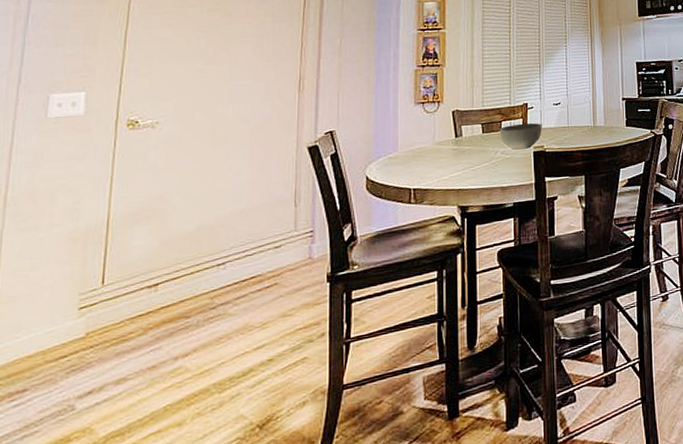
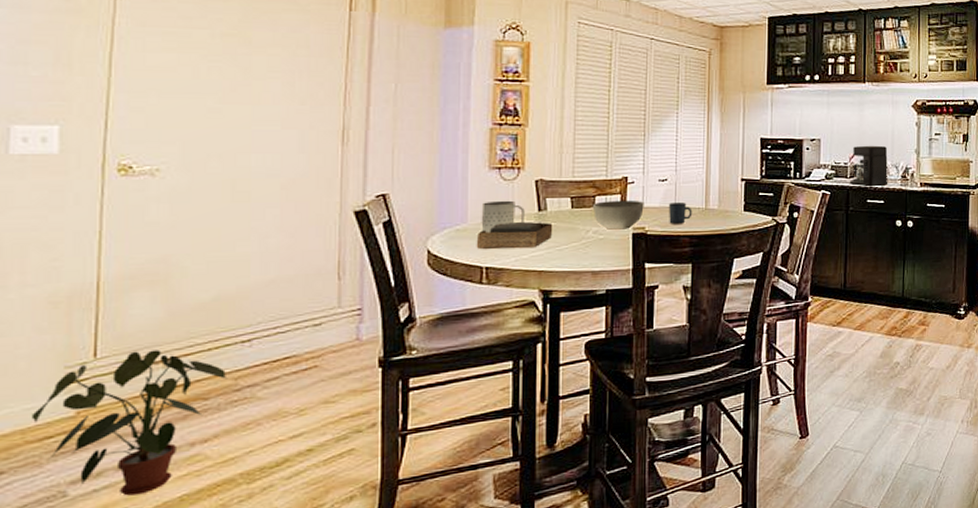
house plant: none [50,275,206,408] -> present [31,350,228,496]
napkin holder: none [405,146,468,174] -> present [476,221,553,250]
mug: none [409,129,444,159] -> present [481,200,525,233]
mug: none [562,122,583,143] -> present [668,203,693,225]

